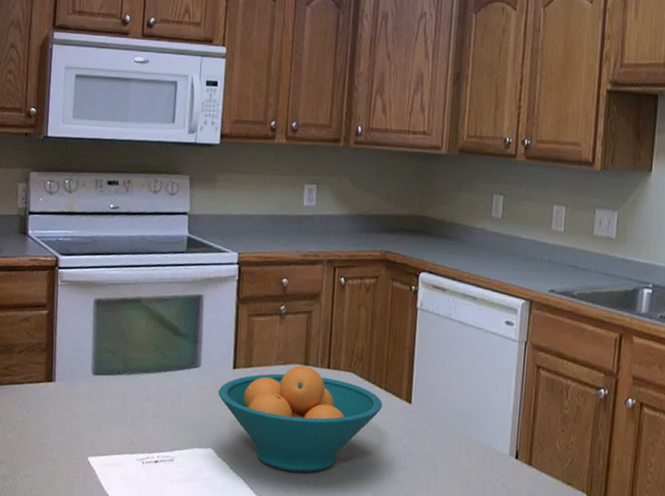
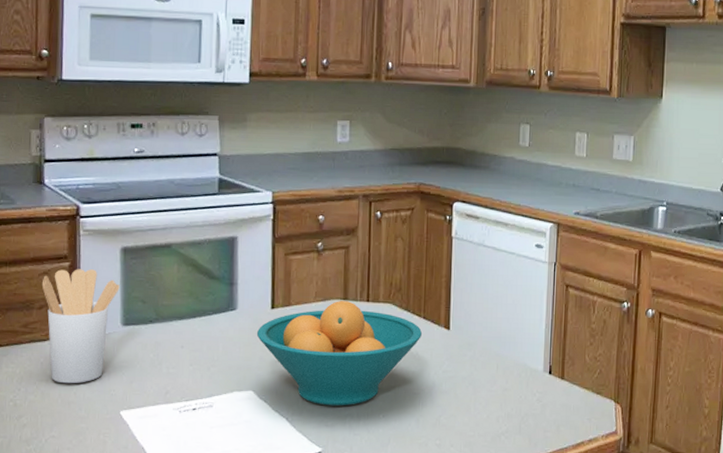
utensil holder: none [23,317,92,427] -> present [42,269,120,384]

